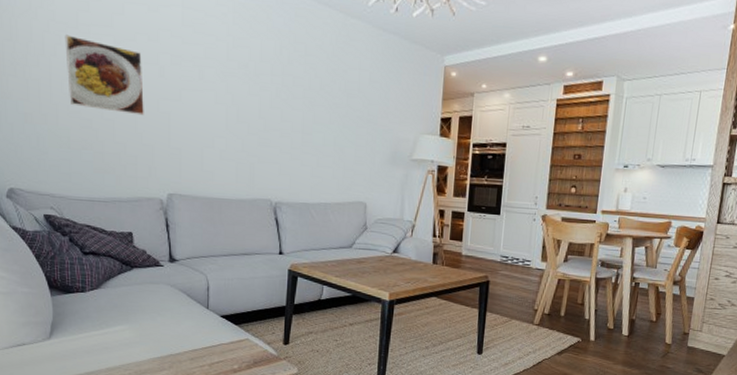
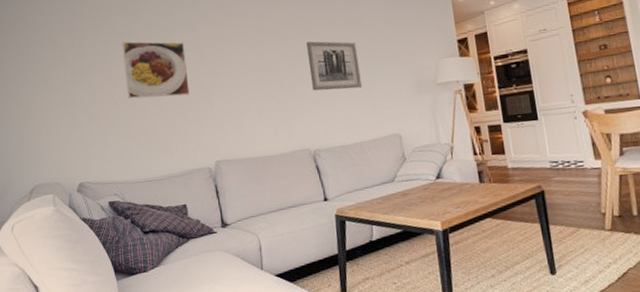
wall art: none [282,84,337,147] -> present [307,41,363,91]

